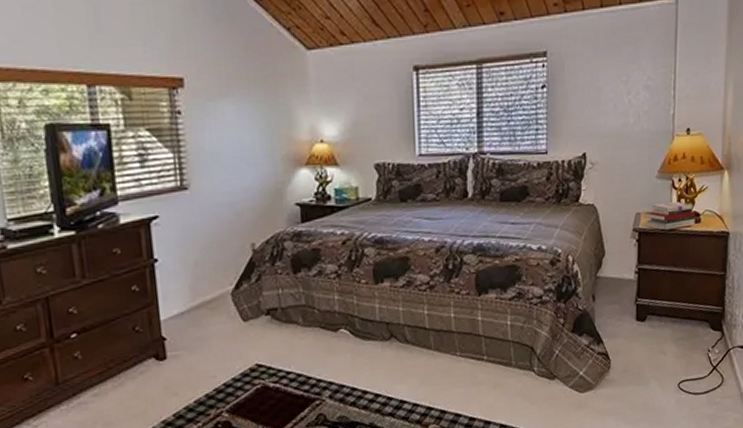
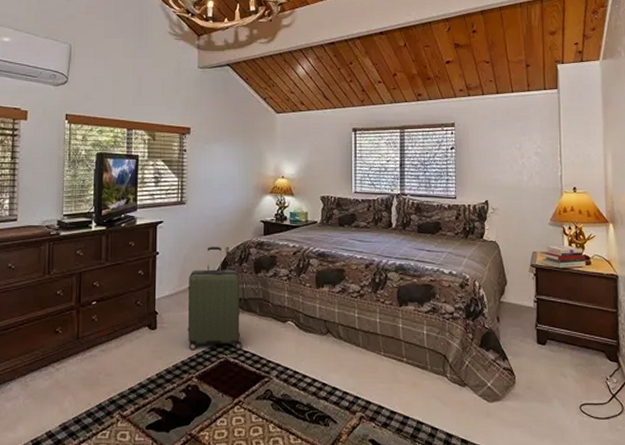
suitcase: none [203,243,284,380] -> present [187,246,242,350]

